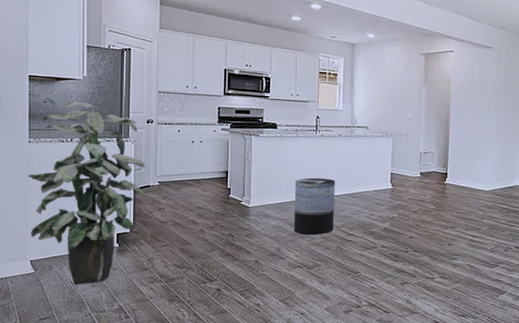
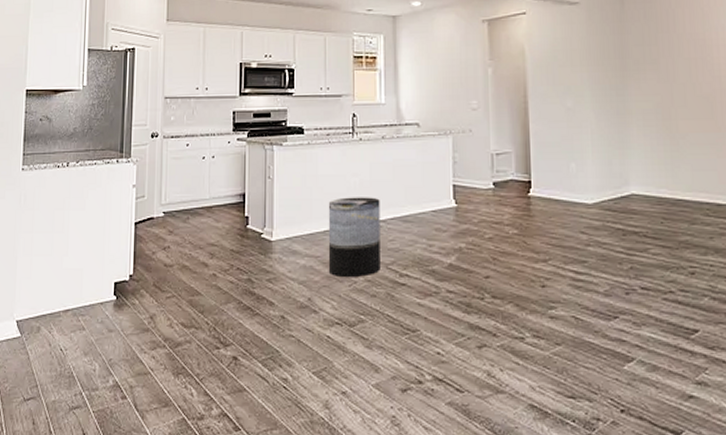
indoor plant: present [27,101,145,285] -> none [18,116,148,353]

